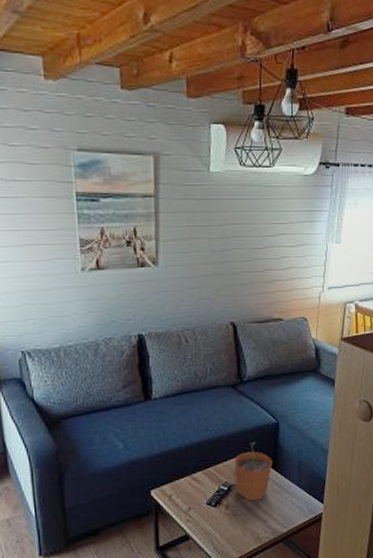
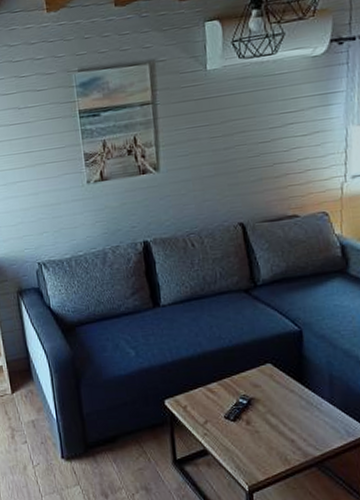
plant pot: present [234,442,273,501] -> none [252,352,298,417]

